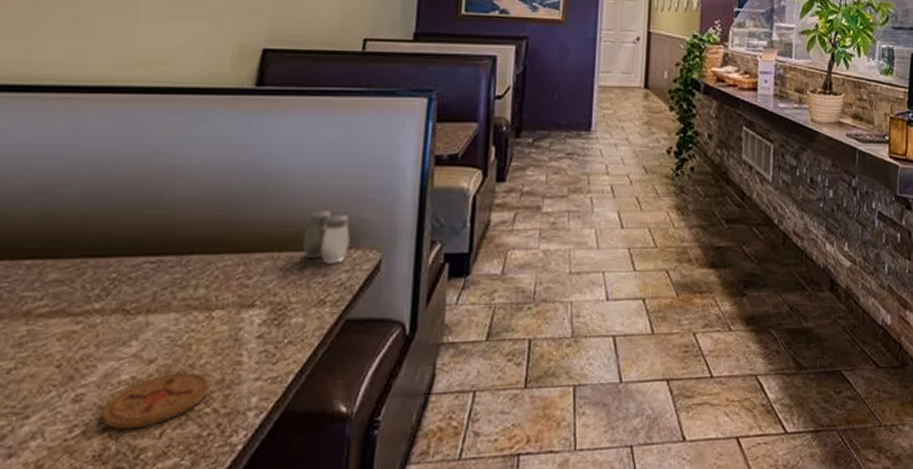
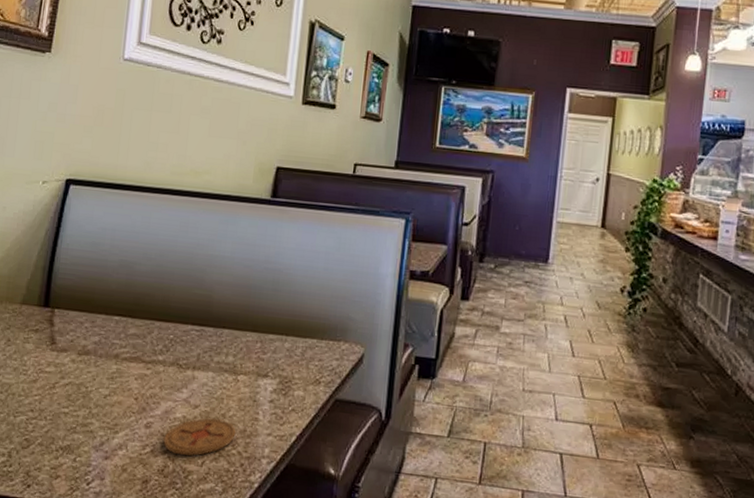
salt and pepper shaker: present [302,211,351,264] -> none [304,306,341,352]

